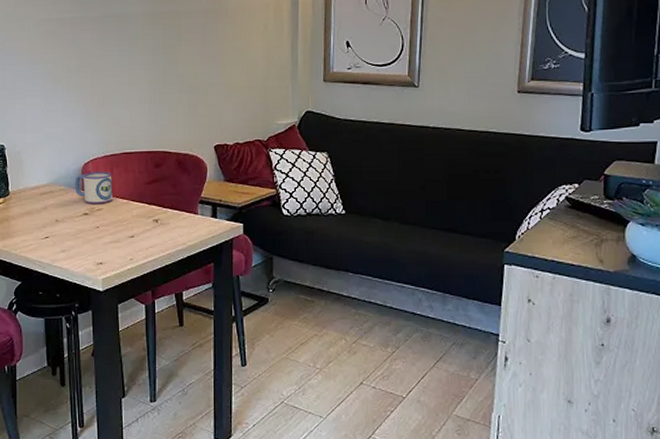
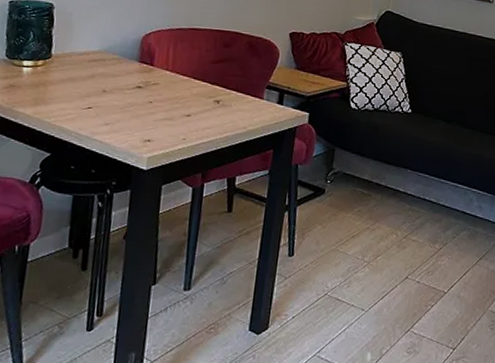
mug: present [74,172,113,204] -> none [130,44,175,79]

